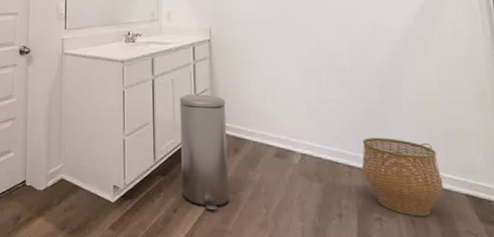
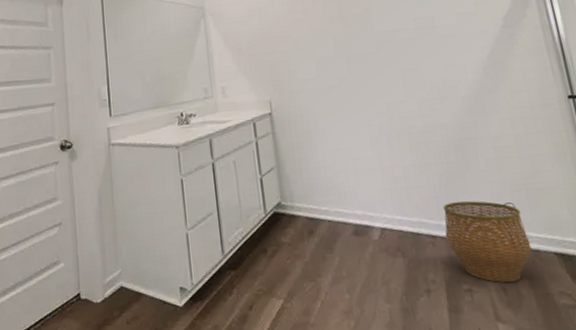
pedal bin: present [180,94,230,210] -> none [244,174,309,302]

